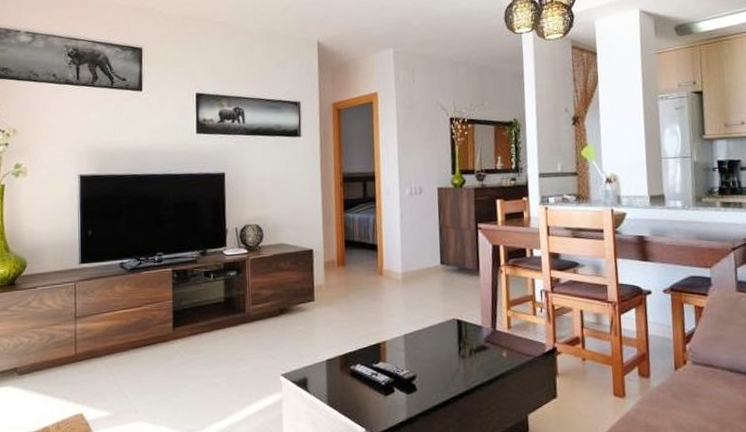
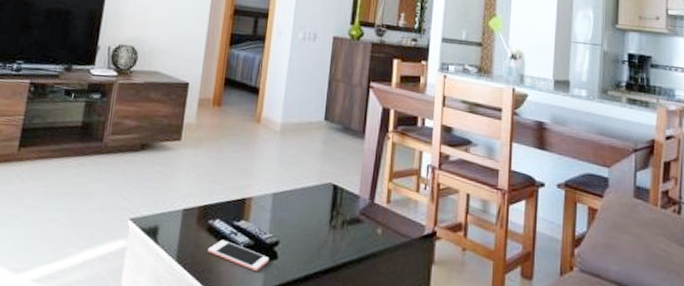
cell phone: none [354,381,409,404] -> present [208,239,269,271]

